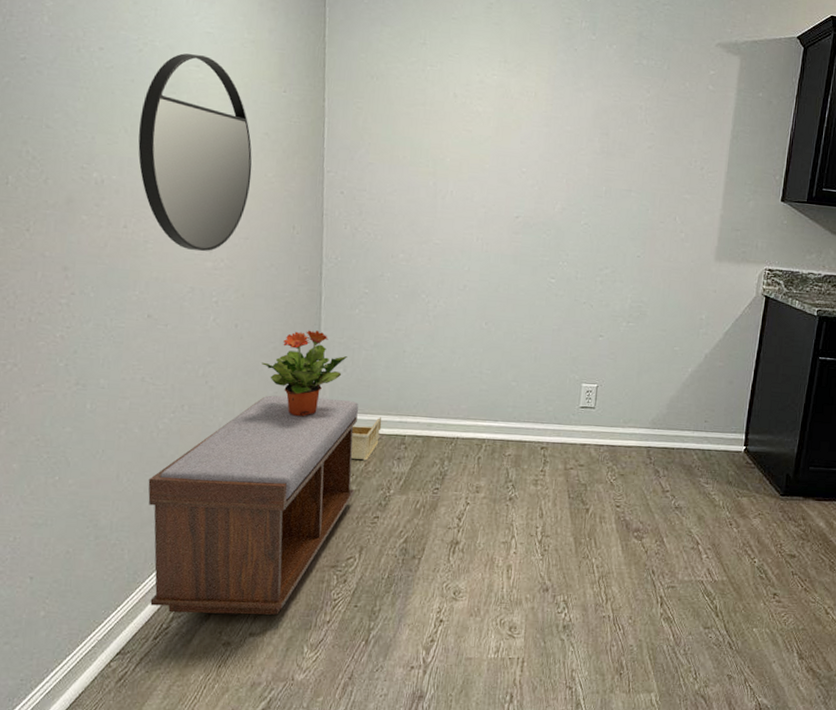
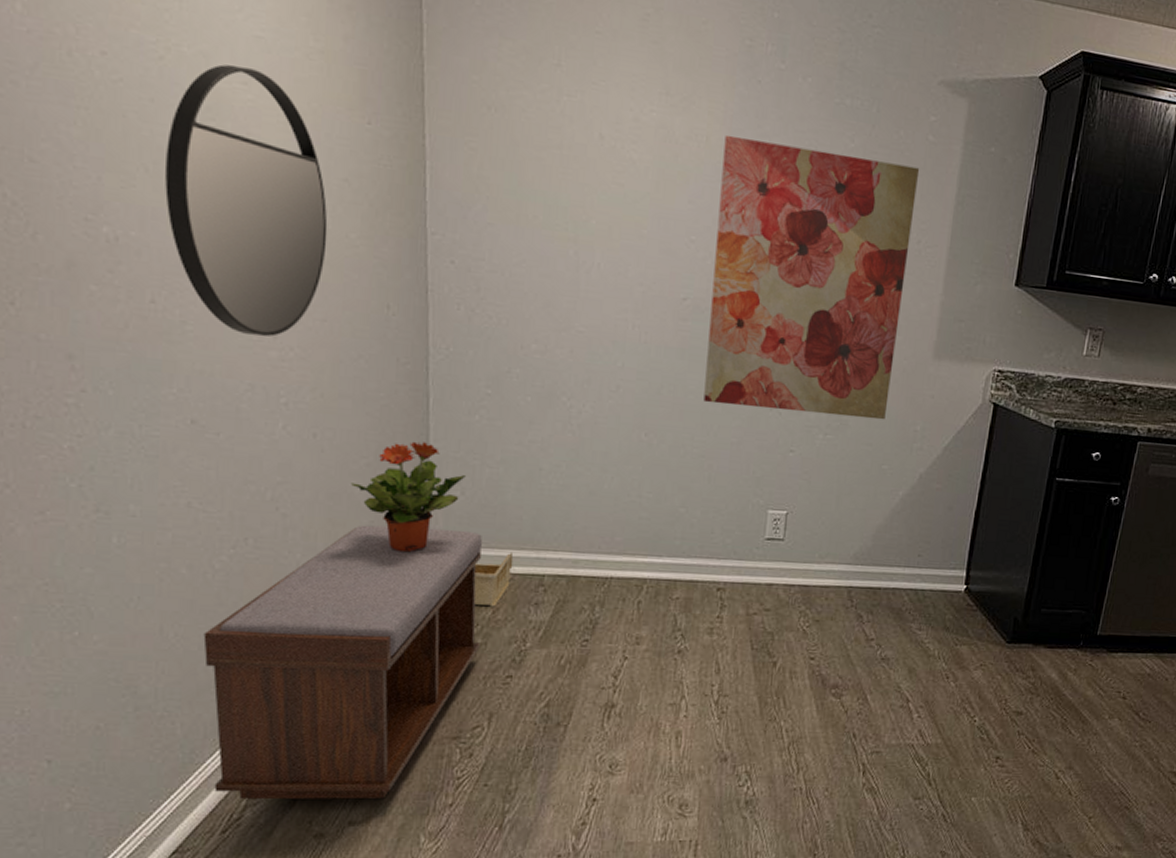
wall art: none [531,90,702,311] -> present [703,134,920,420]

